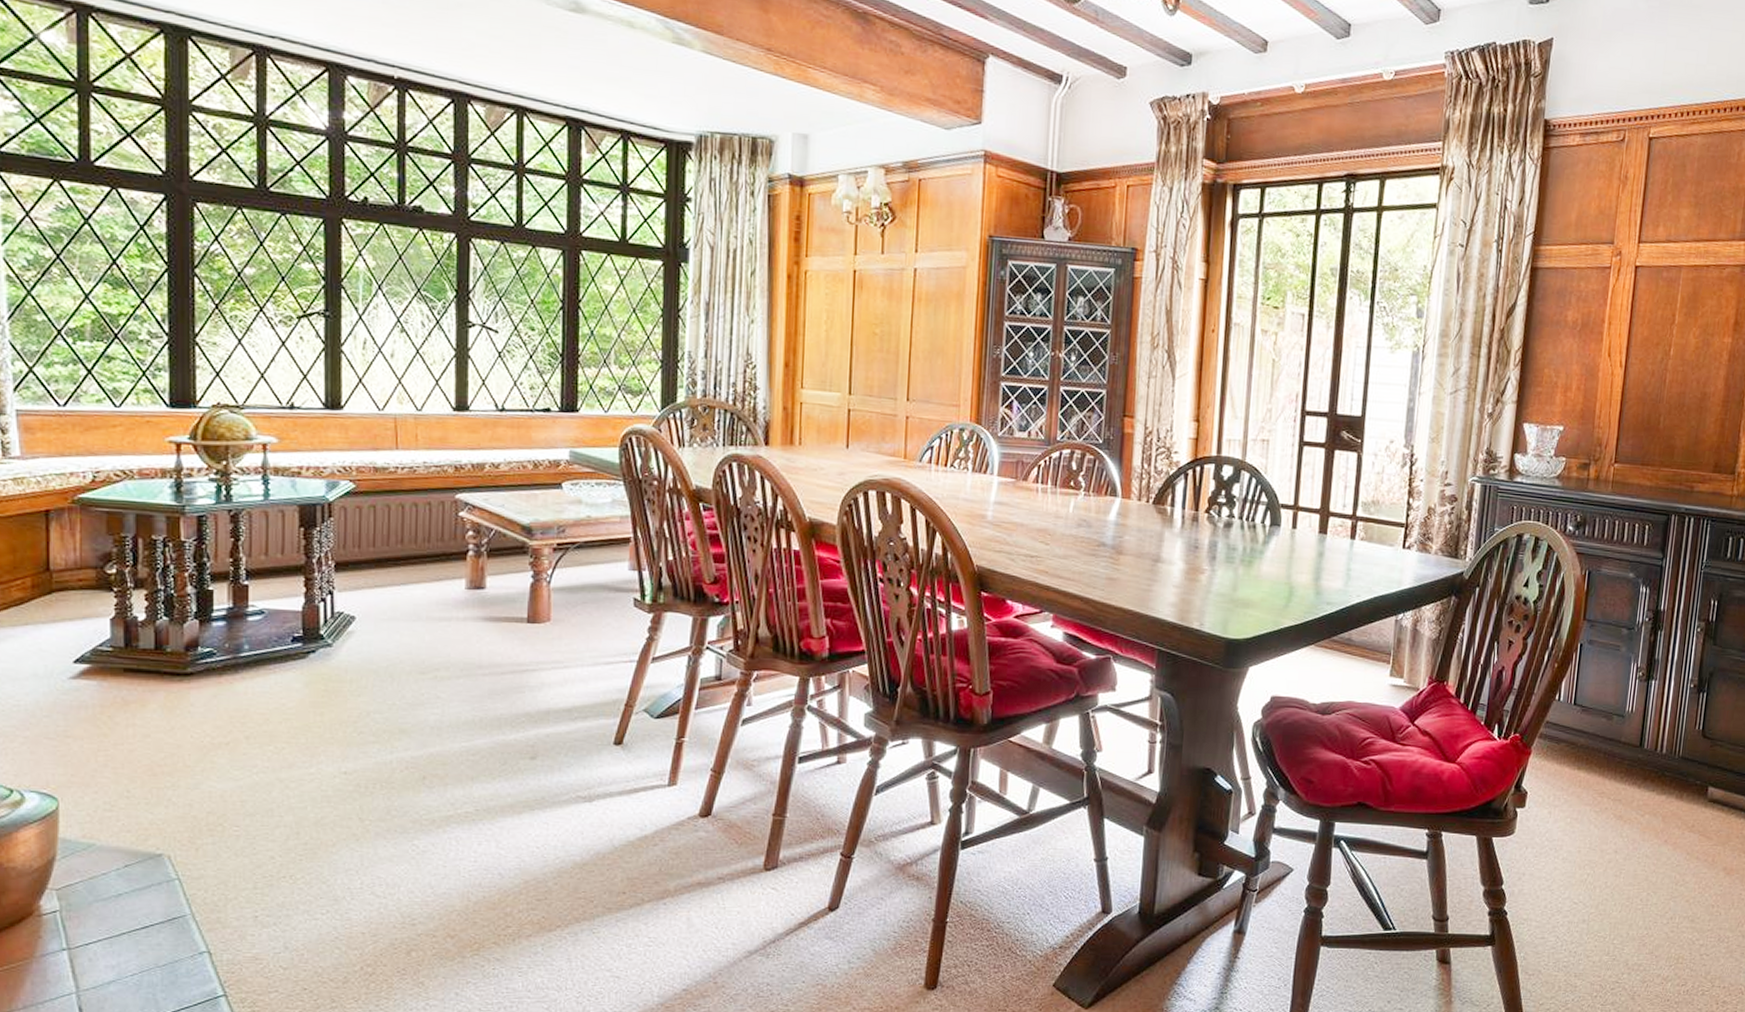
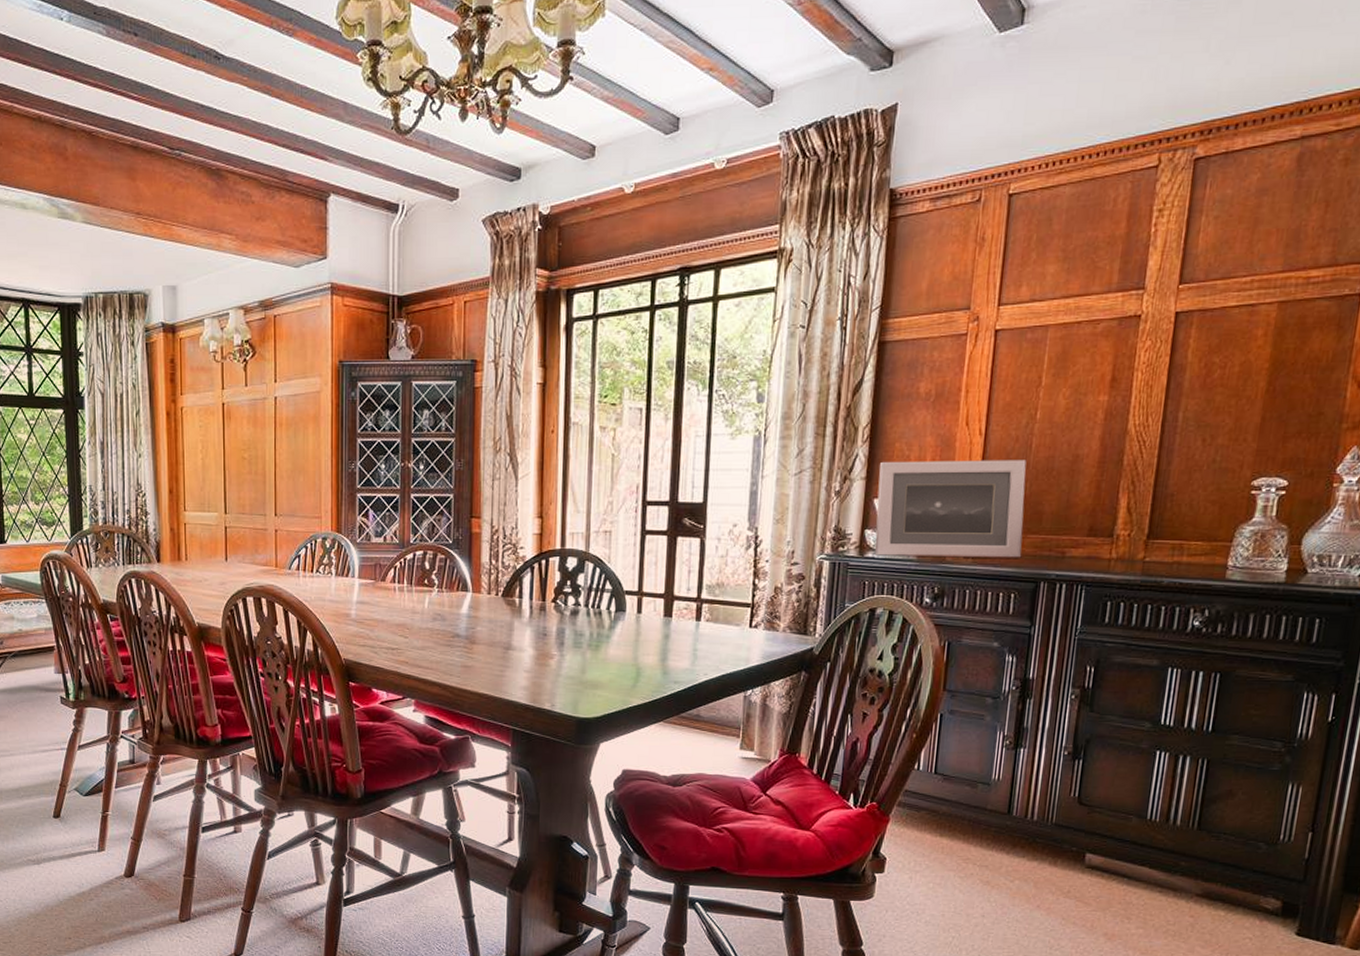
picture frame: none [1523,386,1661,491] -> present [874,459,1027,559]

